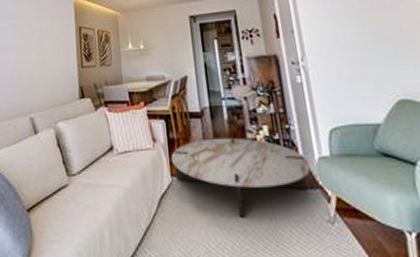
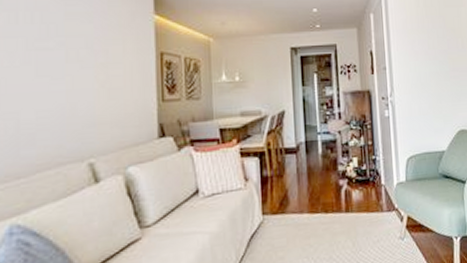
coffee table: present [170,137,311,218] -> none [263,170,390,246]

